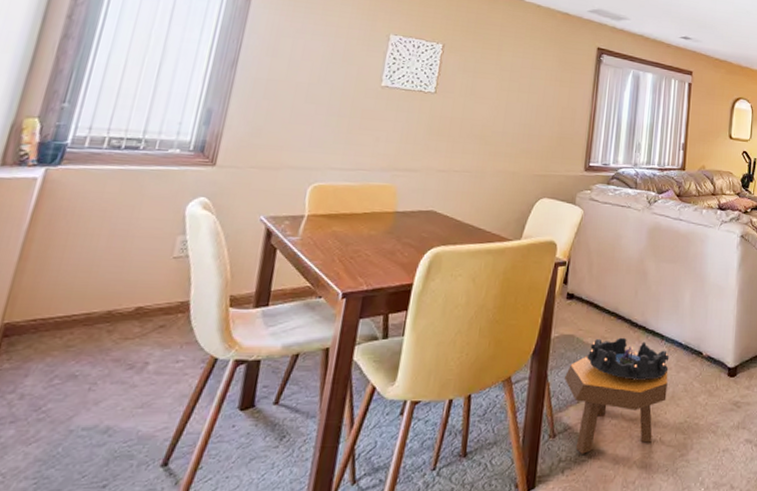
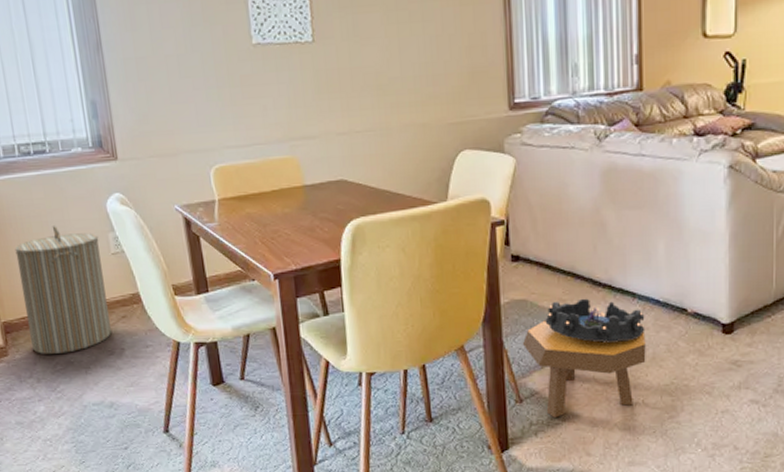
laundry hamper: none [31,221,165,366] -> present [15,224,111,355]

